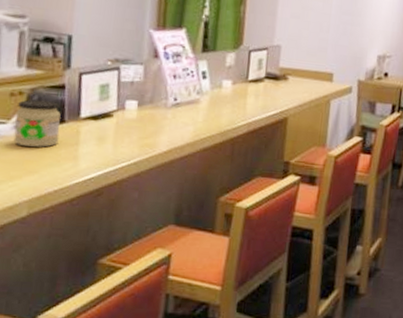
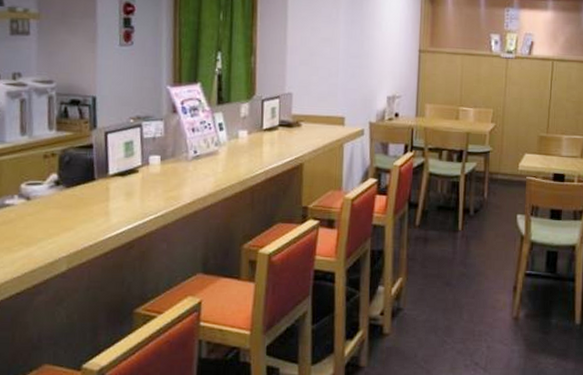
jar: present [13,99,61,147] -> none [49,160,91,205]

